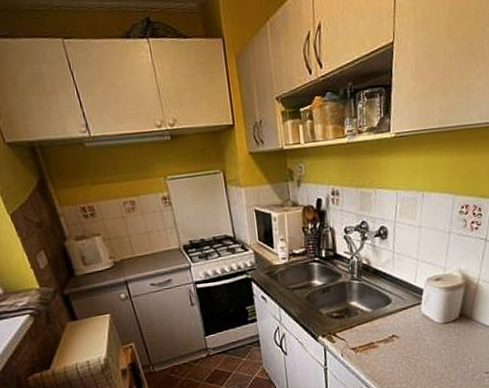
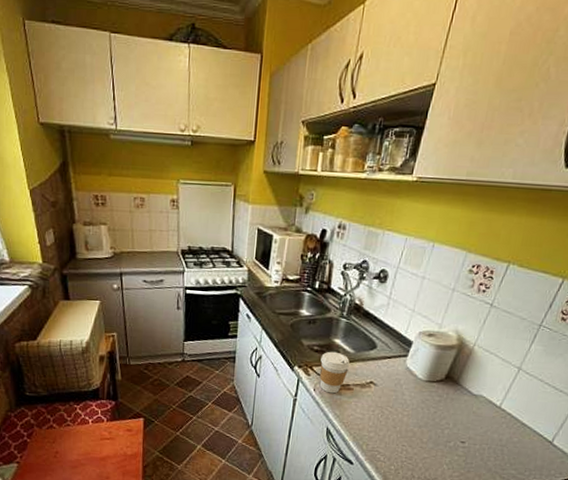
coffee cup: none [341,314,370,356] -> present [319,351,350,394]

